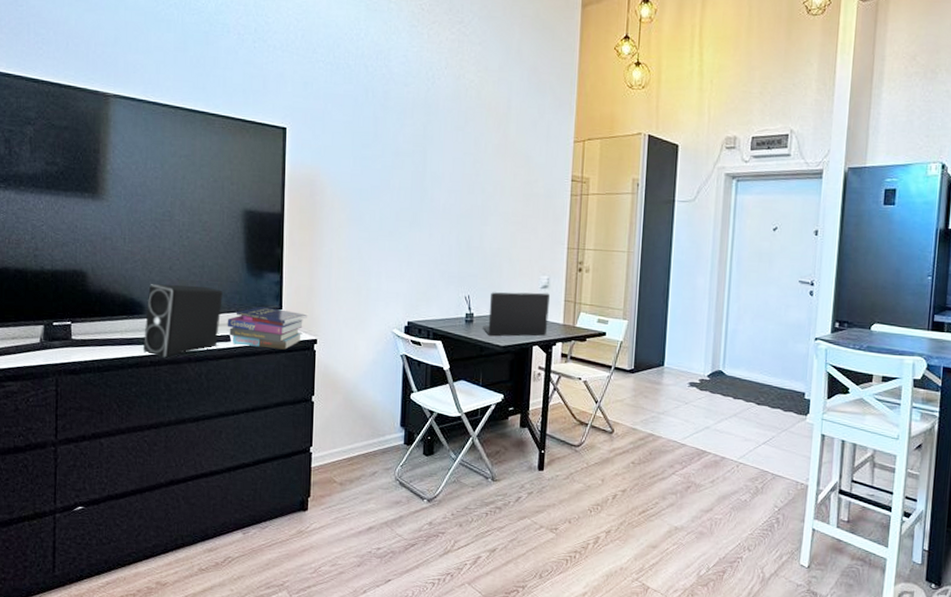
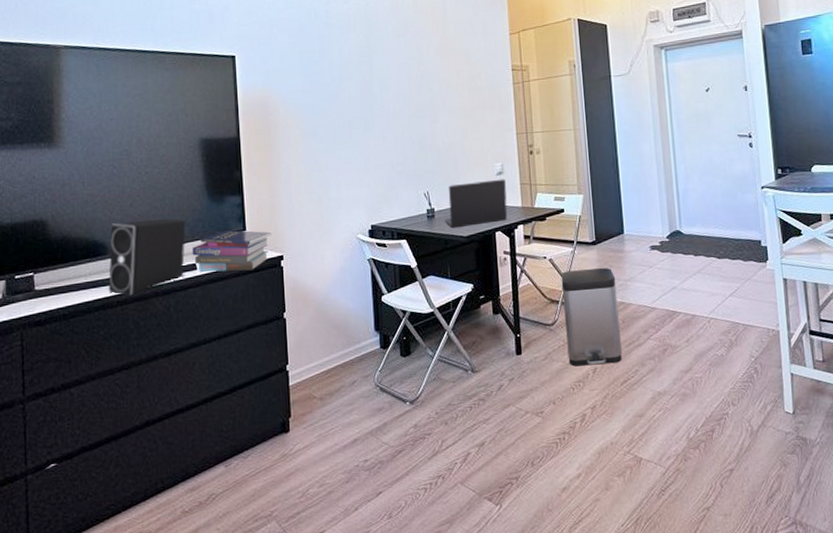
pedal bin: none [589,395,649,493] -> present [561,268,622,367]

